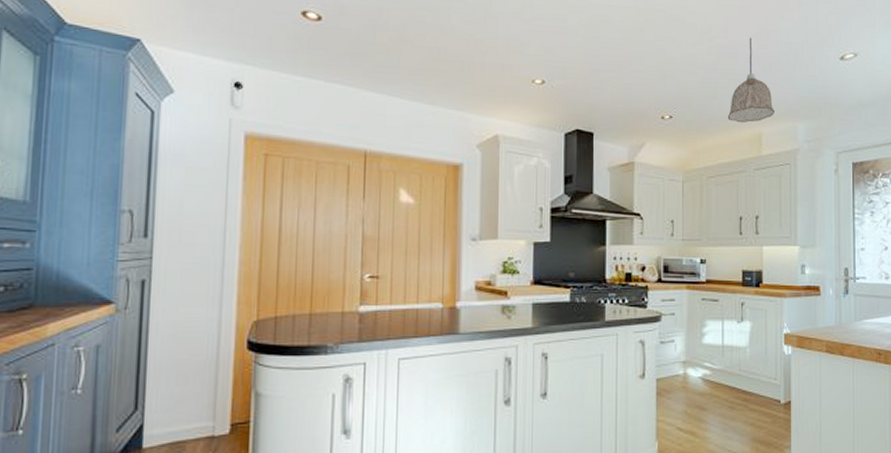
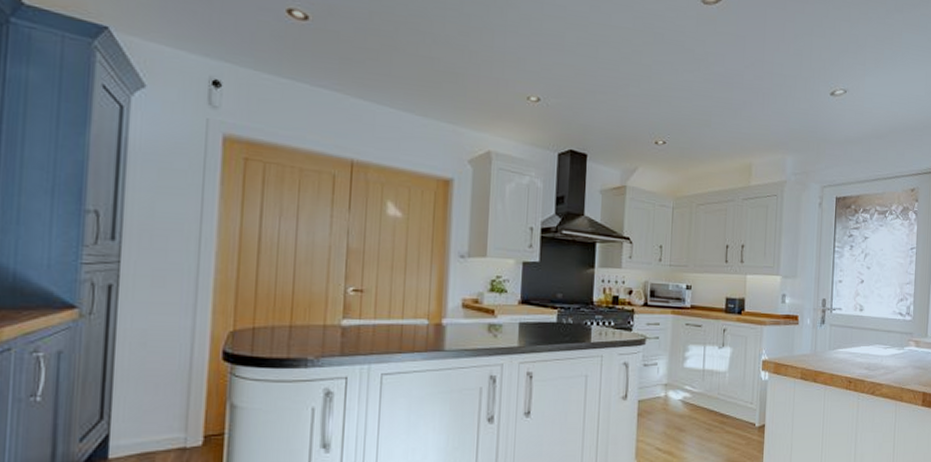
pendant lamp: present [727,37,775,123] -> none [719,67,766,153]

